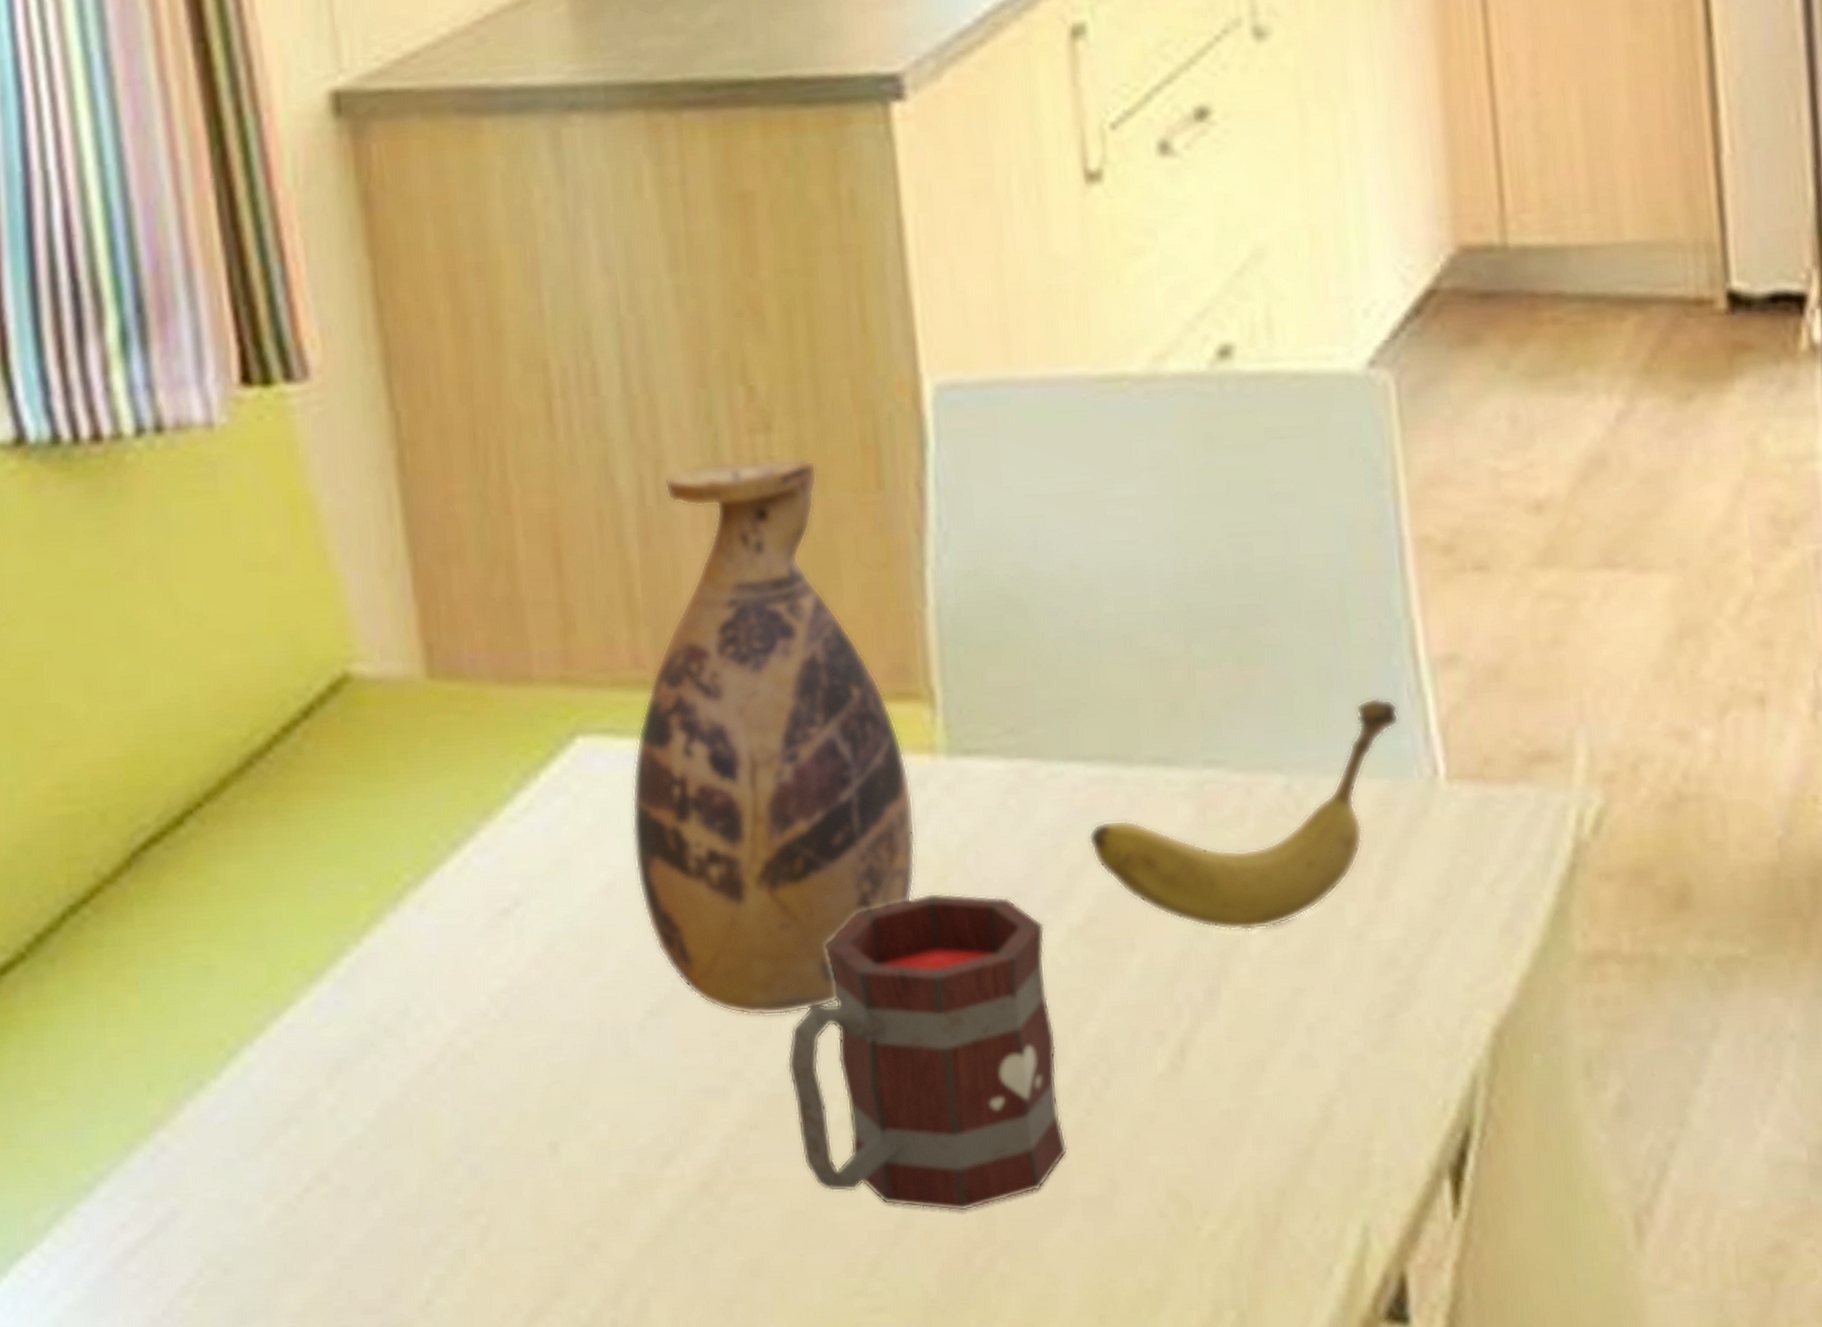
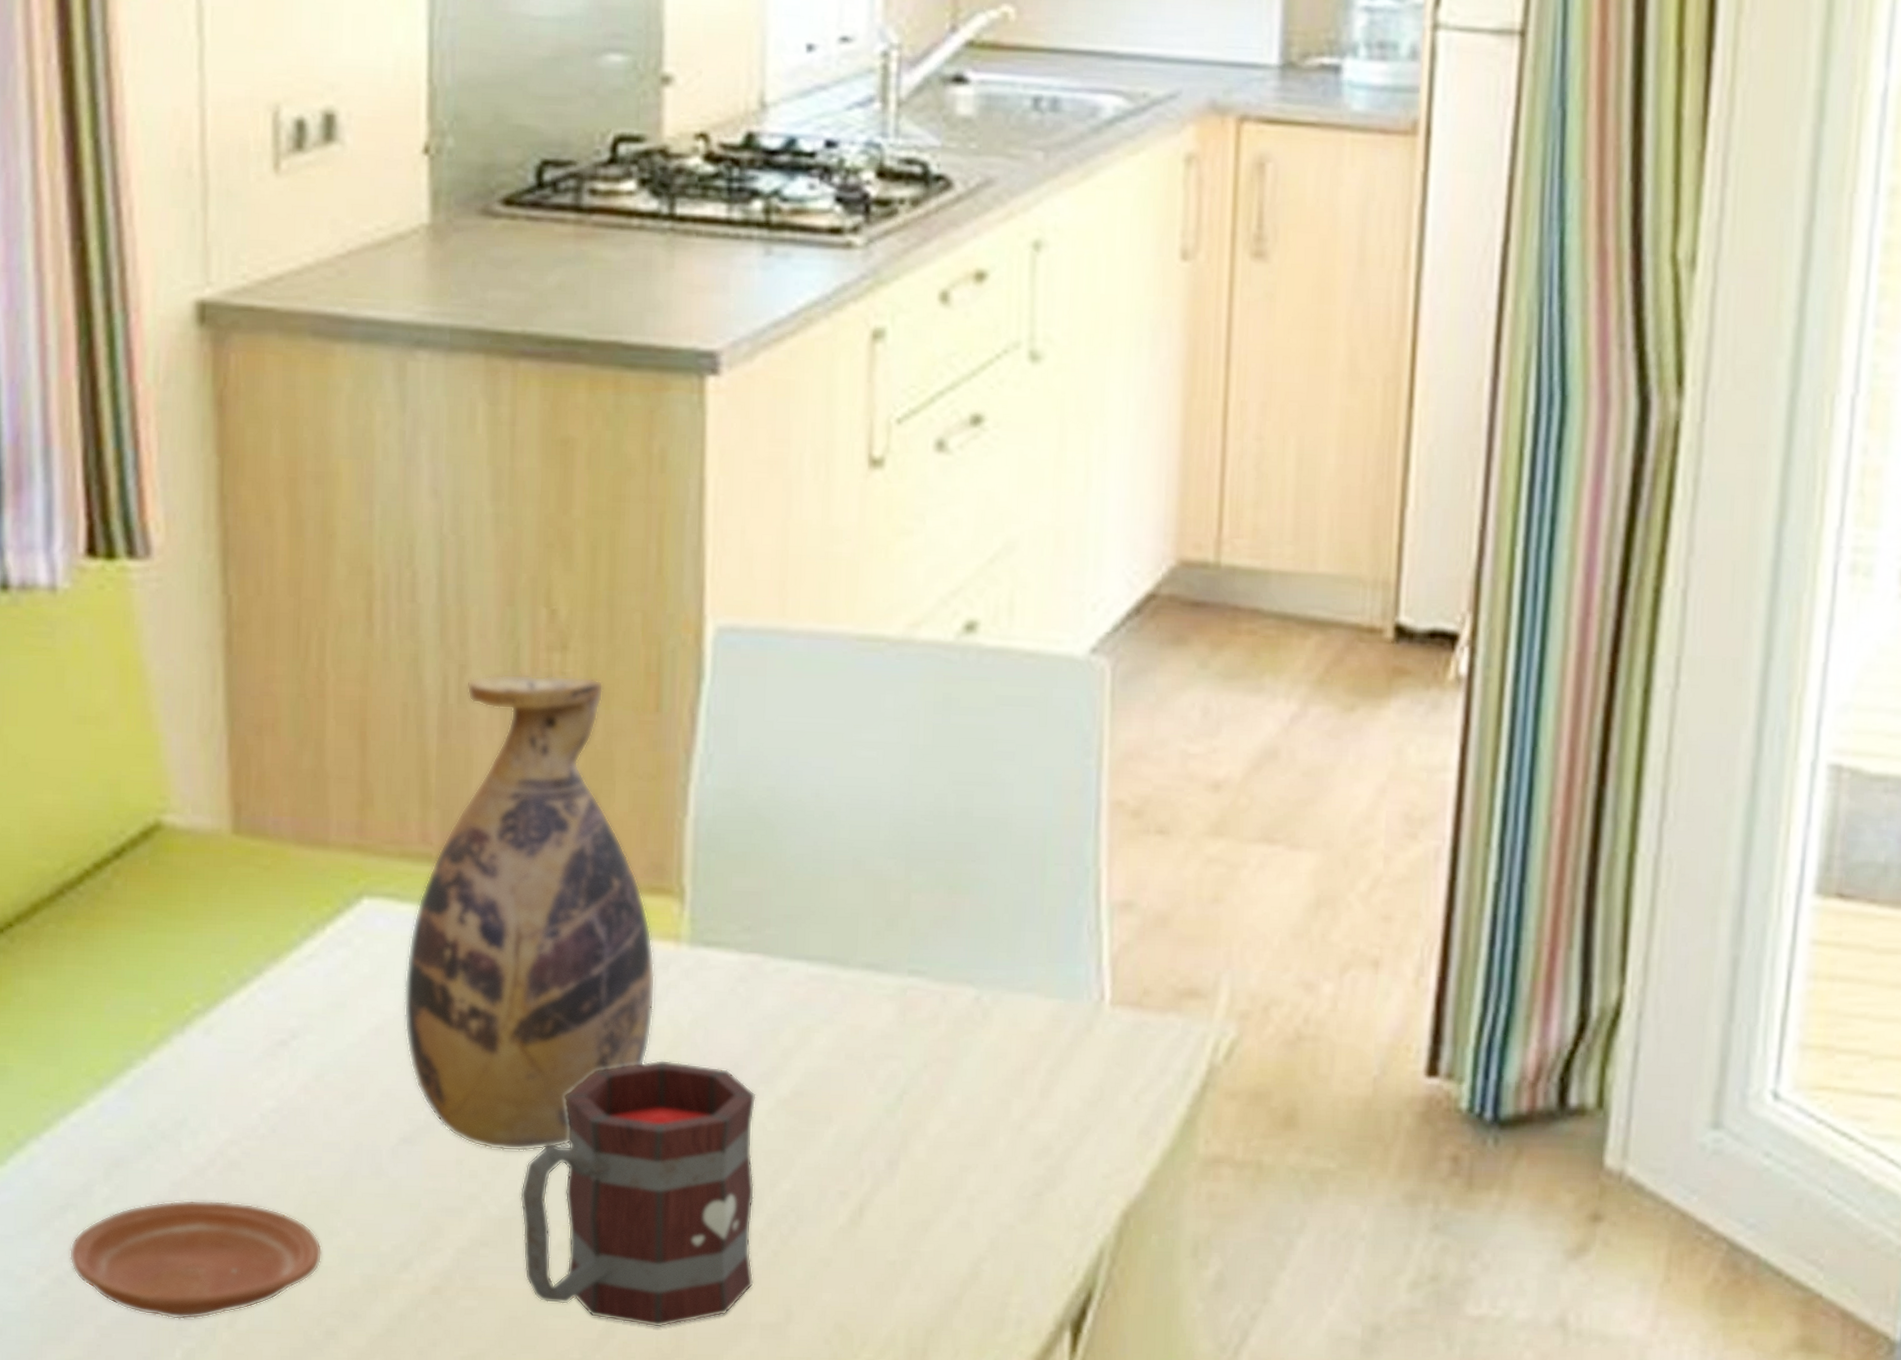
plate: none [296,1100,575,1243] -> present [68,1199,323,1320]
fruit: present [1088,697,1400,931] -> none [803,931,1078,1115]

